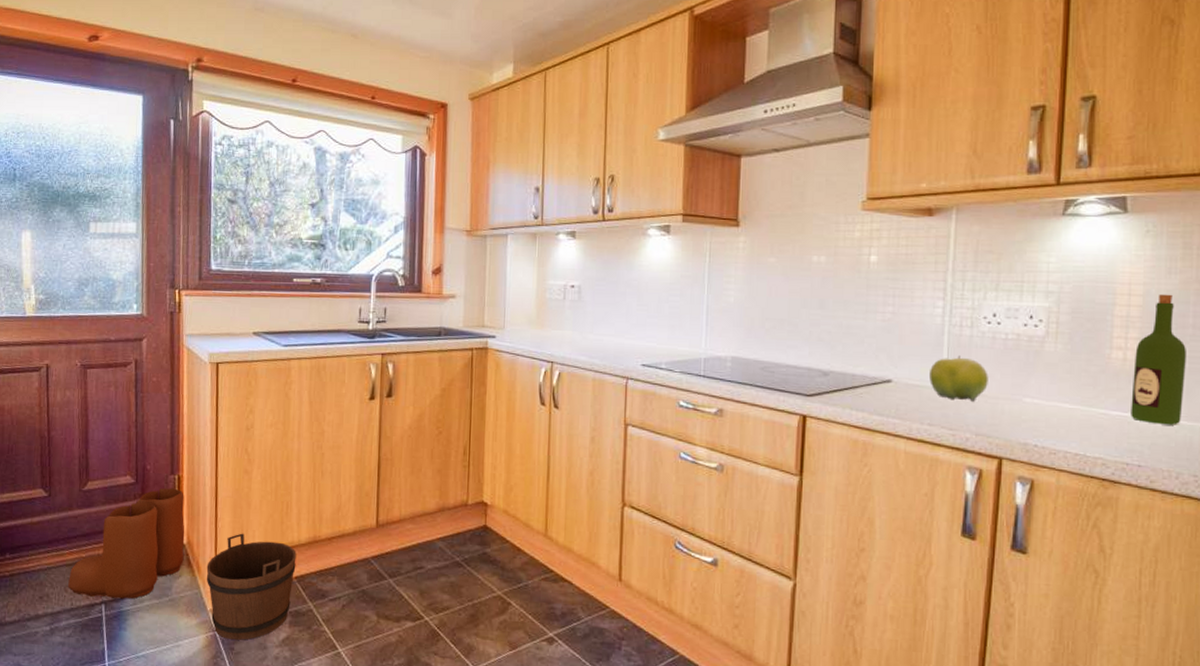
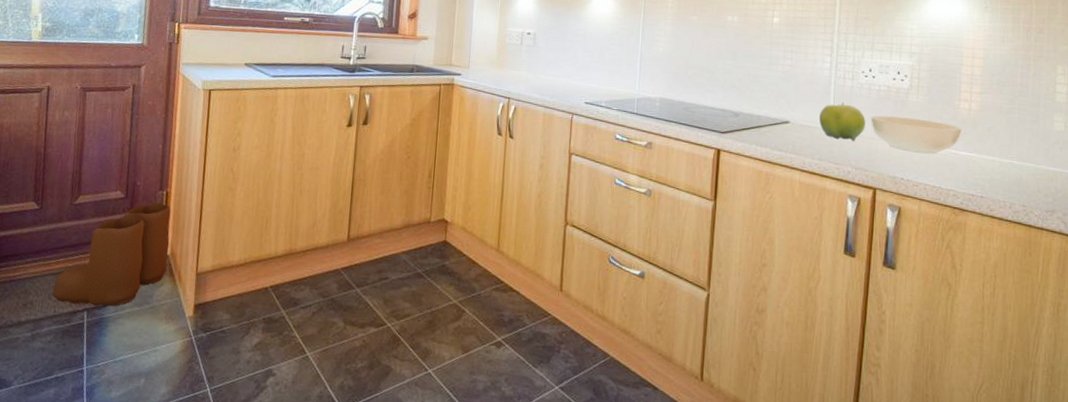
bucket: present [206,533,297,640] -> none [186,245,273,345]
bowl: none [994,369,1115,416] -> present [870,115,963,155]
wine bottle: present [1131,294,1186,425] -> none [975,57,1016,164]

